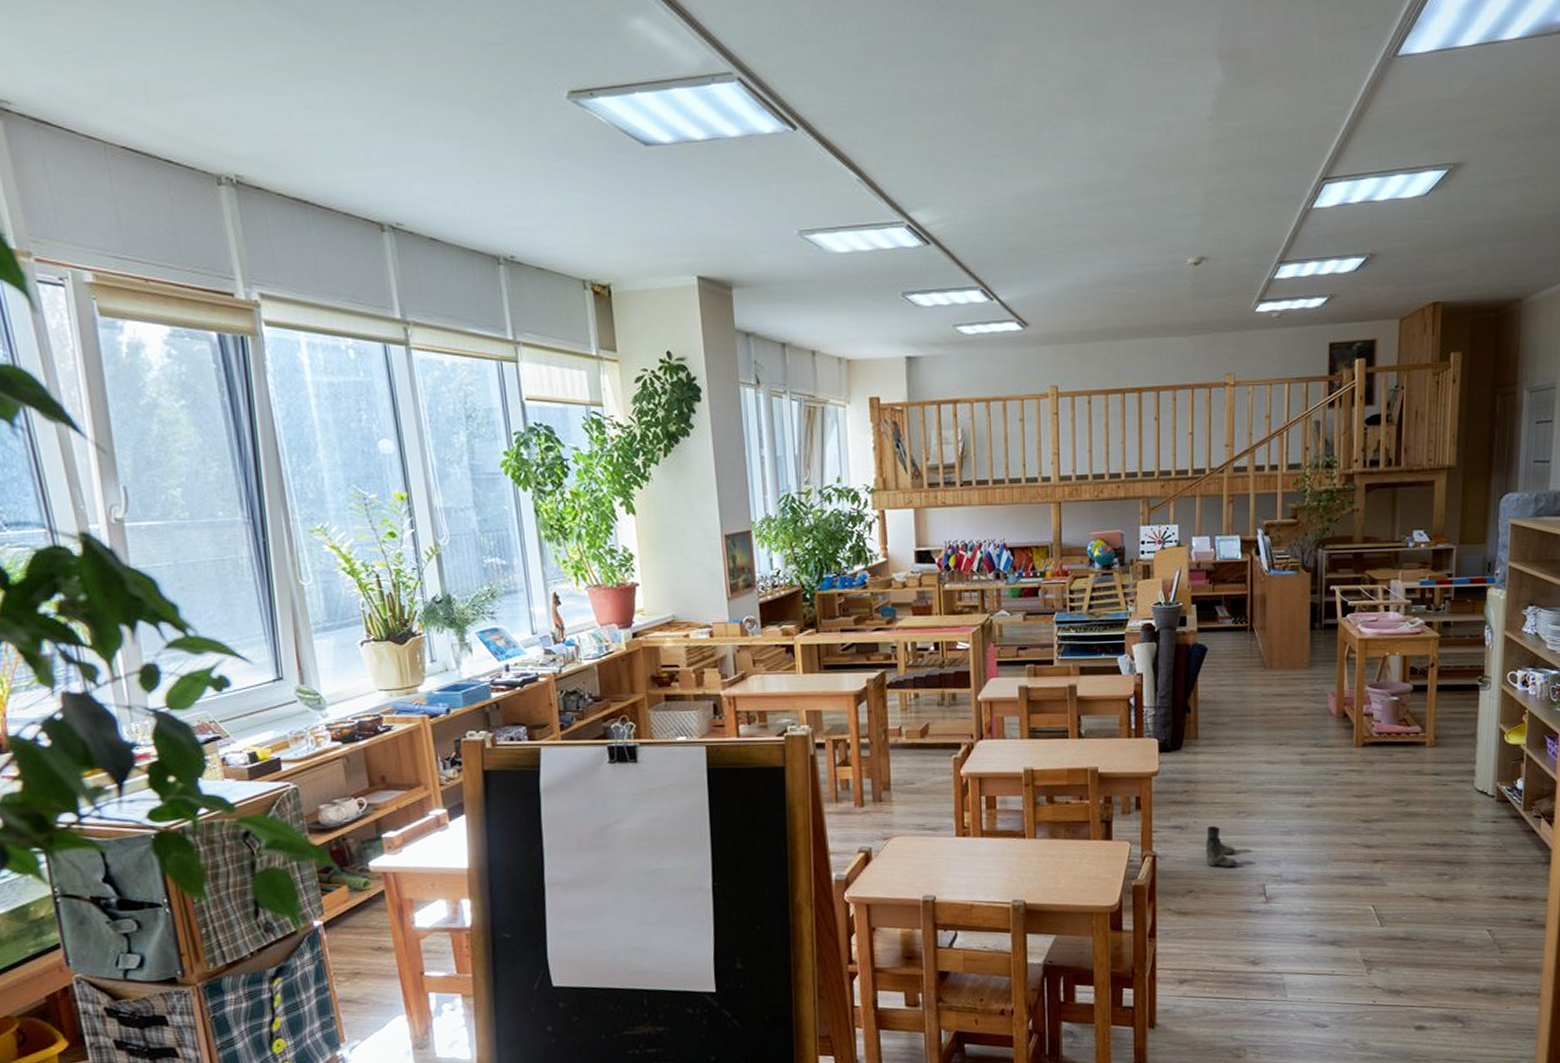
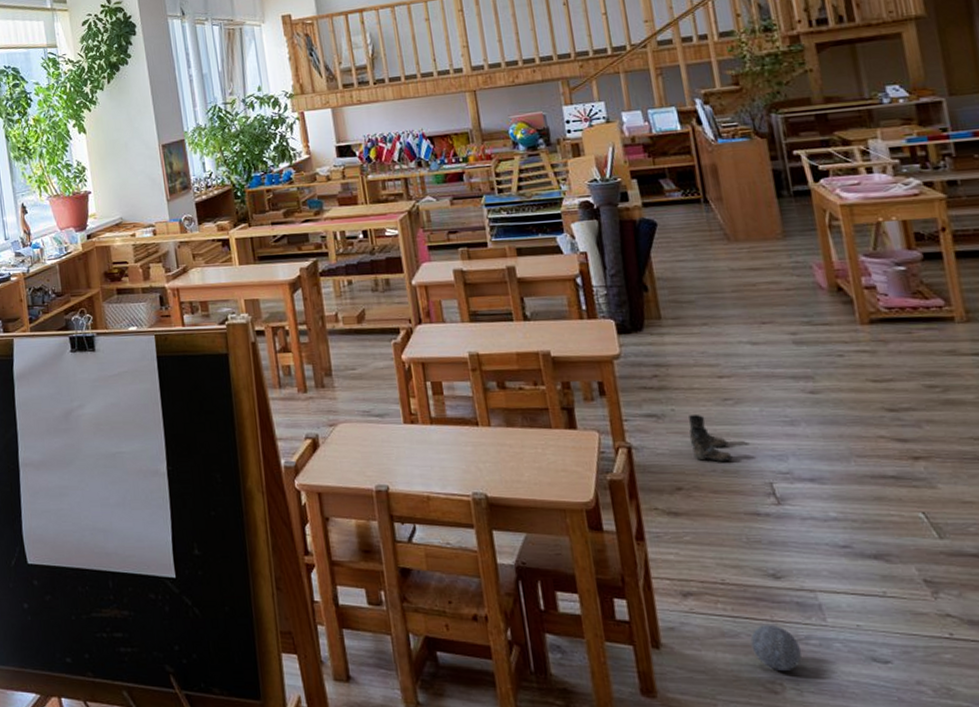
ball: none [1227,1003,1265,1039] -> present [750,625,802,670]

